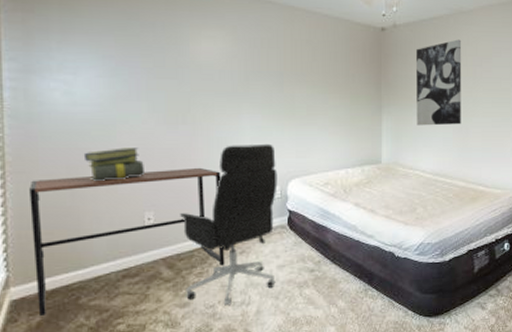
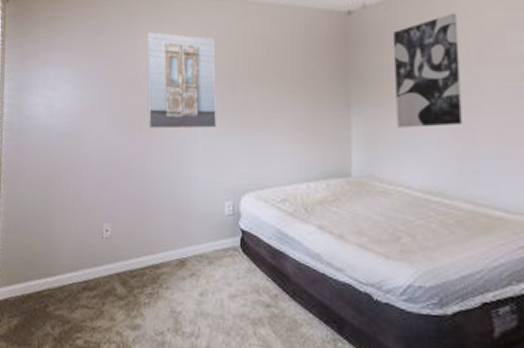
desk: present [29,167,225,317] -> none [16,178,175,320]
stack of books: present [83,148,144,182] -> none [57,157,104,191]
office chair: present [180,143,278,306] -> none [134,152,230,336]
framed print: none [189,25,264,122] -> present [147,32,216,129]

